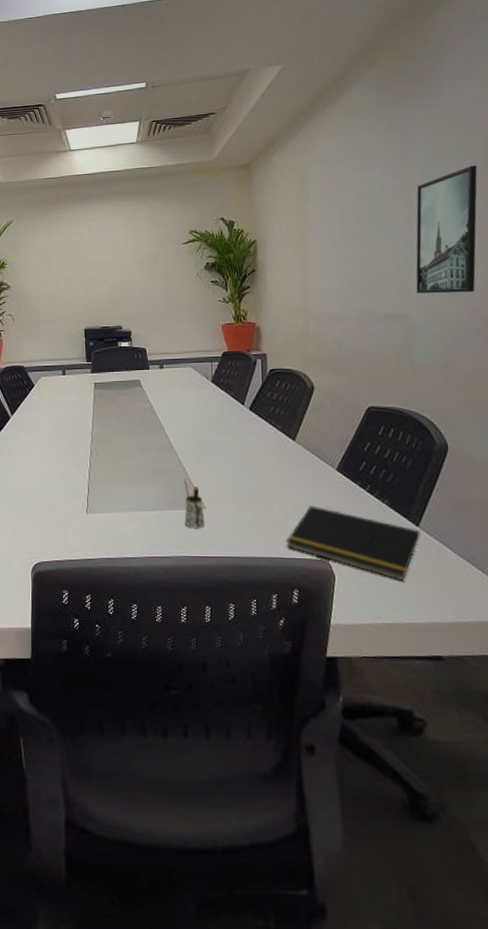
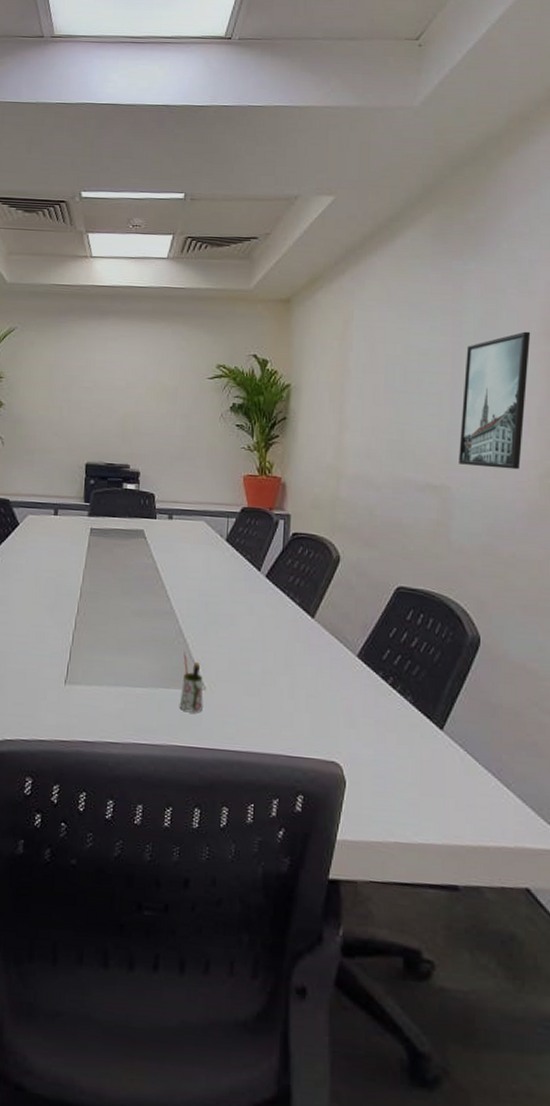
notepad: present [286,505,420,580] -> none [294,696,444,792]

